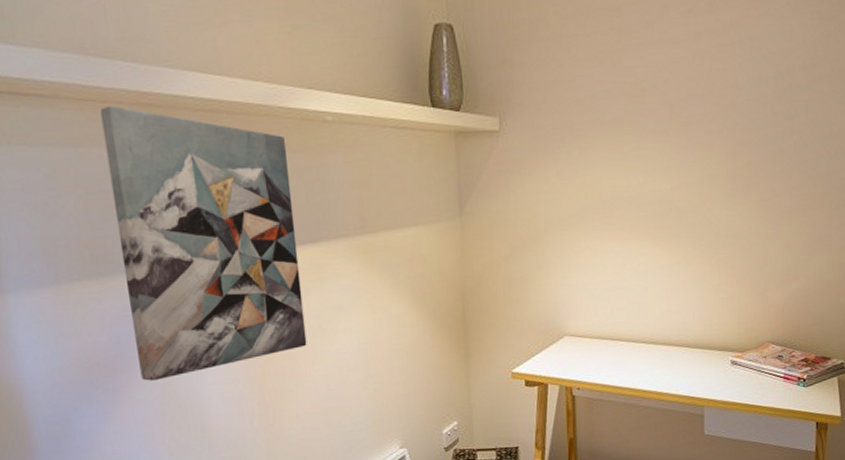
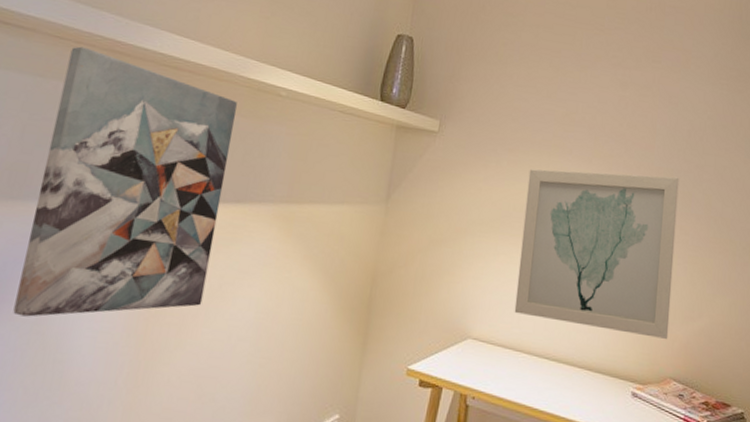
wall art: none [603,134,767,307] -> present [514,169,679,339]

